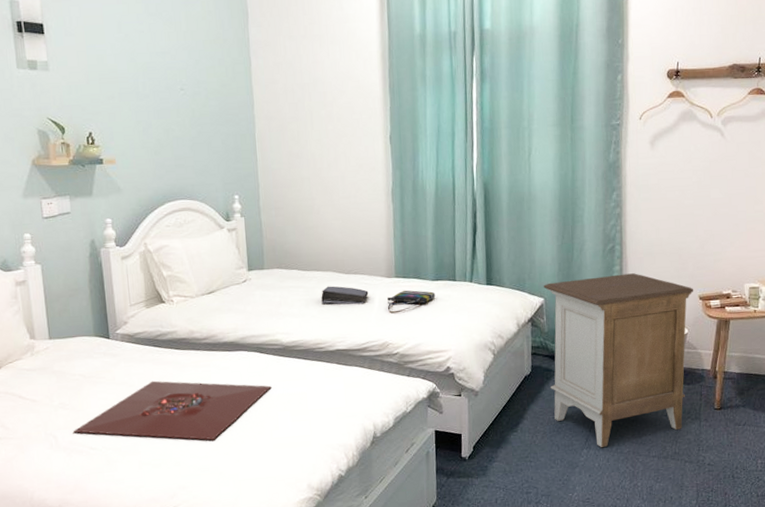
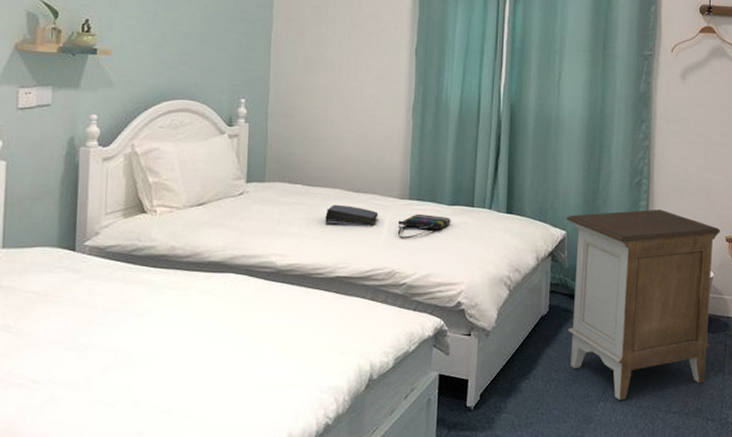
tray: present [72,380,271,441] -> none [13,302,258,377]

